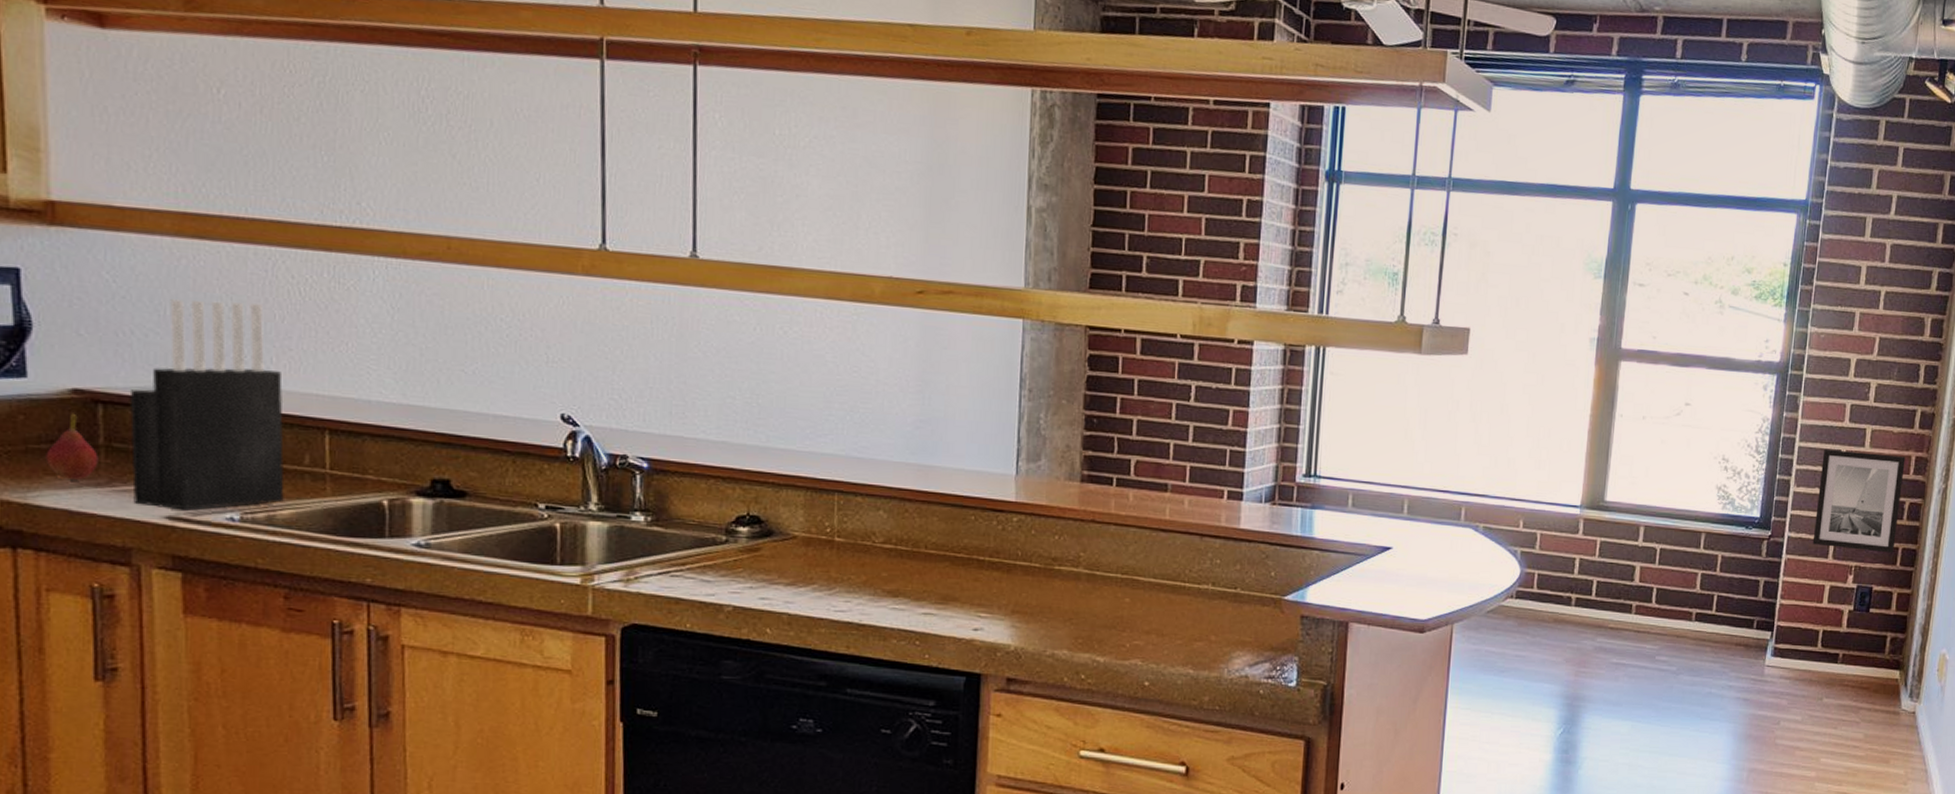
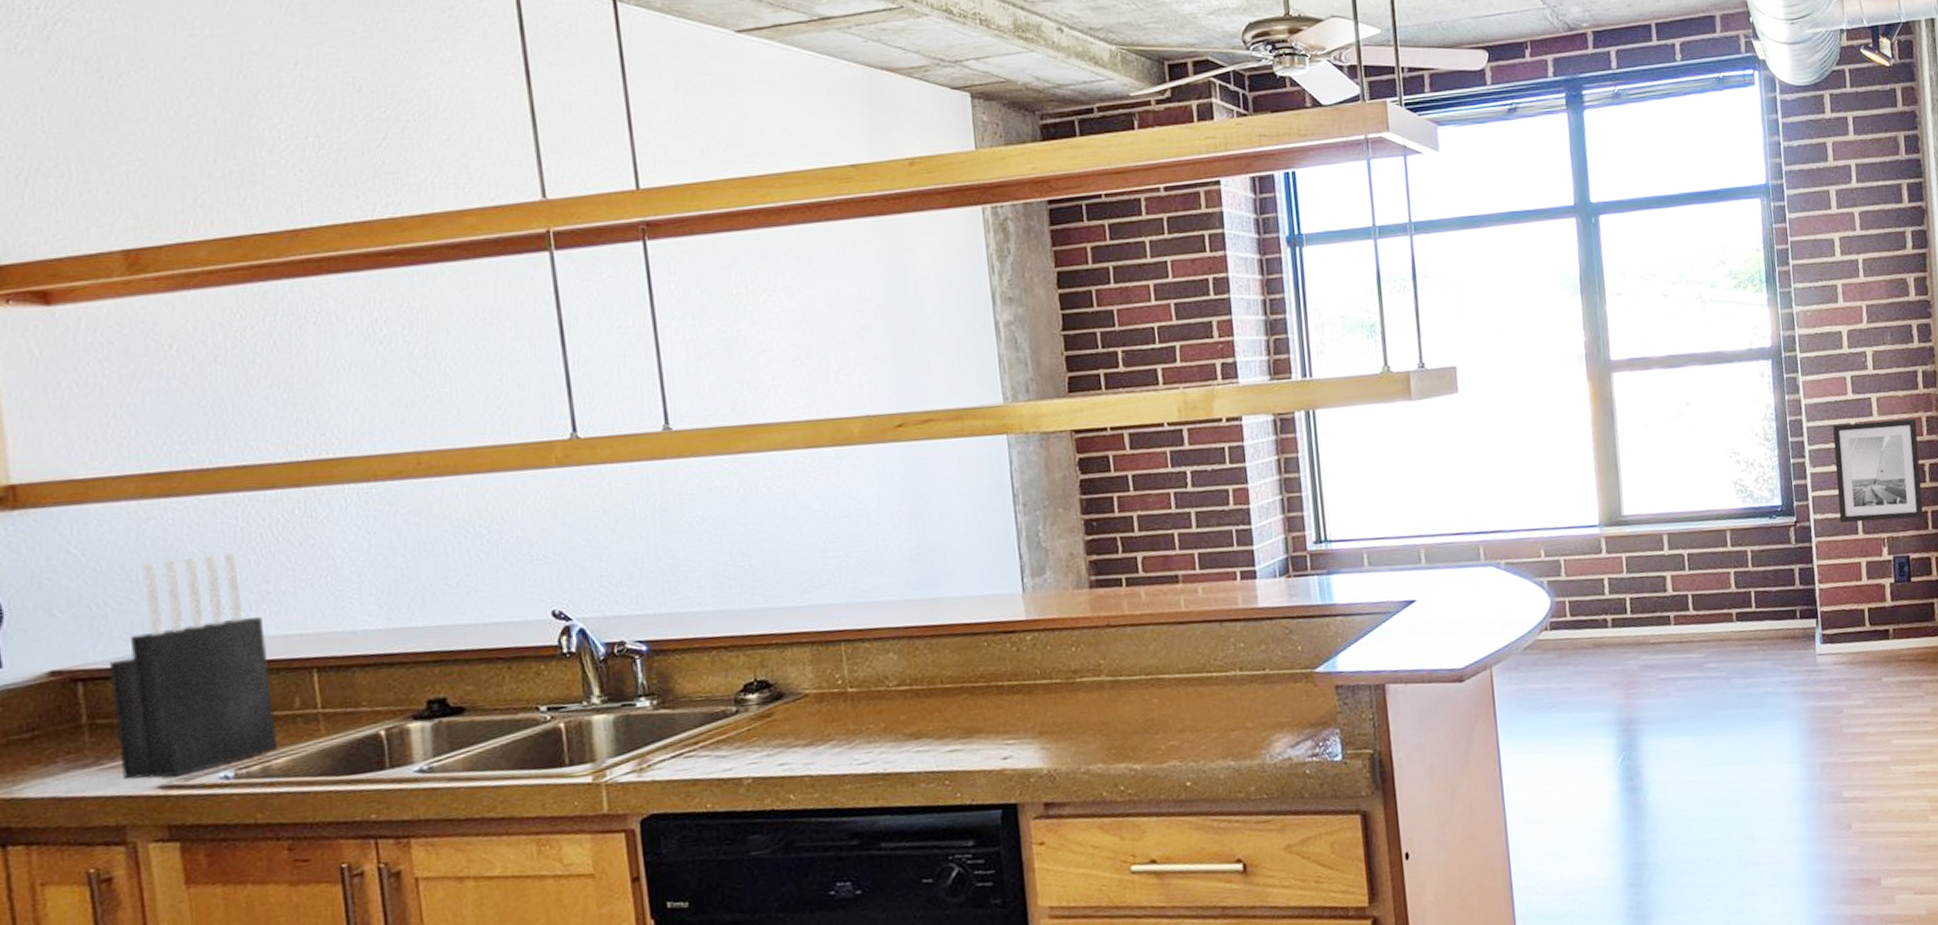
fruit: present [45,413,99,480] -> none [28,696,83,766]

